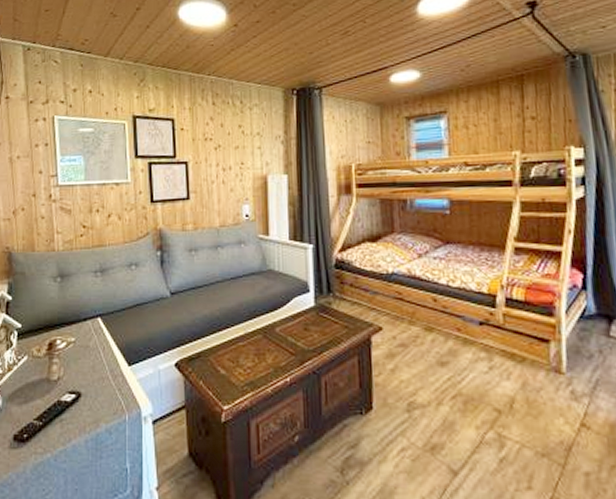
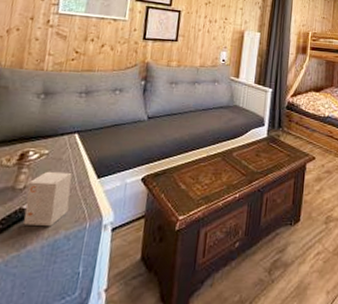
small box: none [62,360,105,419] -> present [23,171,72,226]

